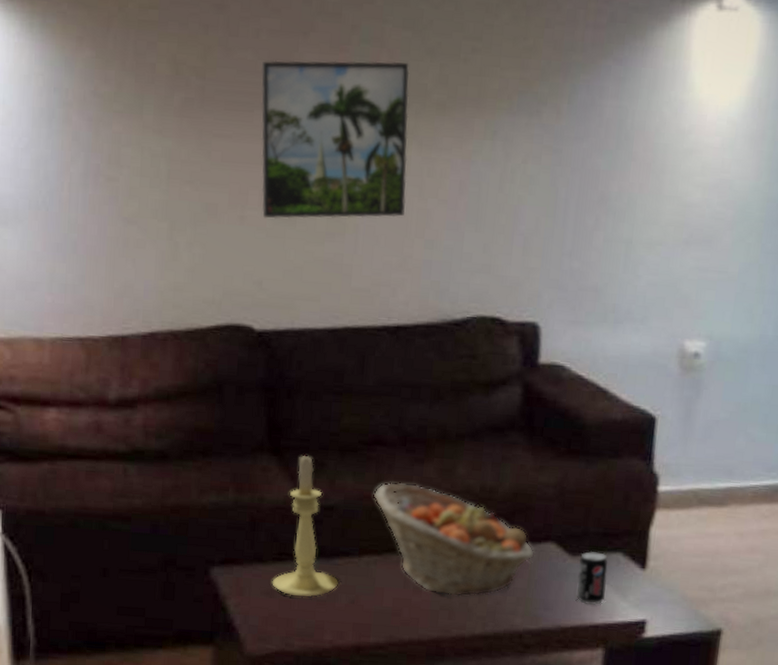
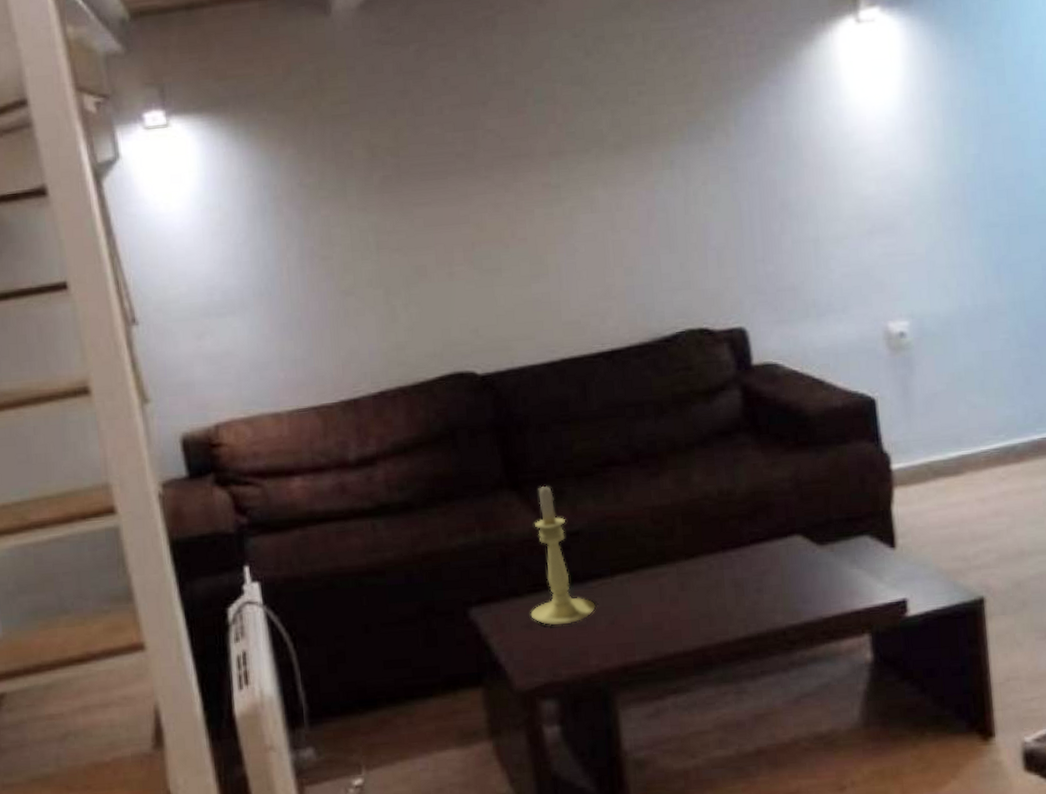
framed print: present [261,60,410,219] -> none [449,113,601,271]
fruit basket: present [373,482,534,597] -> none [615,497,783,603]
beverage can: present [576,551,608,605] -> none [828,538,861,593]

